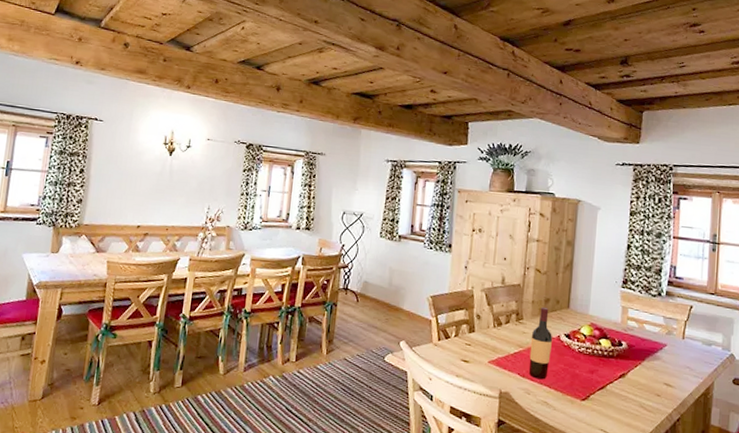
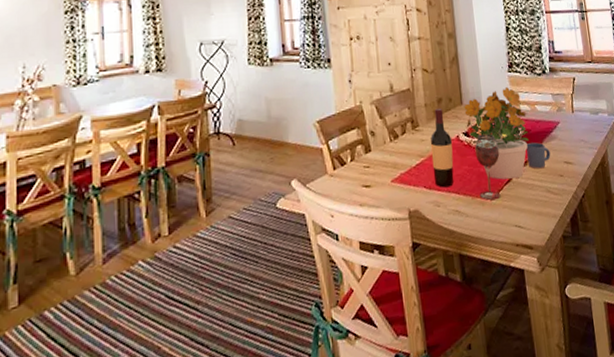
flowerpot: none [569,301,632,387] -> present [464,87,529,180]
wineglass: none [571,339,598,401] -> present [474,133,501,200]
mug: none [626,358,651,384] -> present [526,142,551,169]

